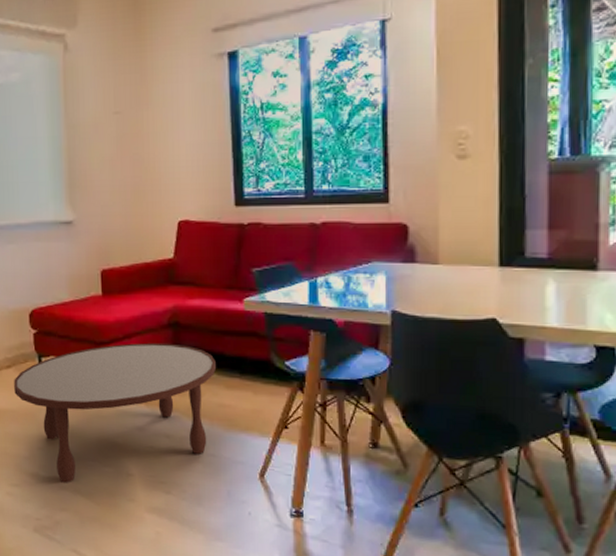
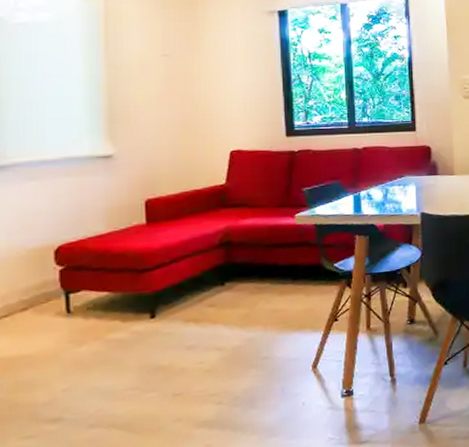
coffee table: present [14,343,216,483] -> none [31,261,269,421]

